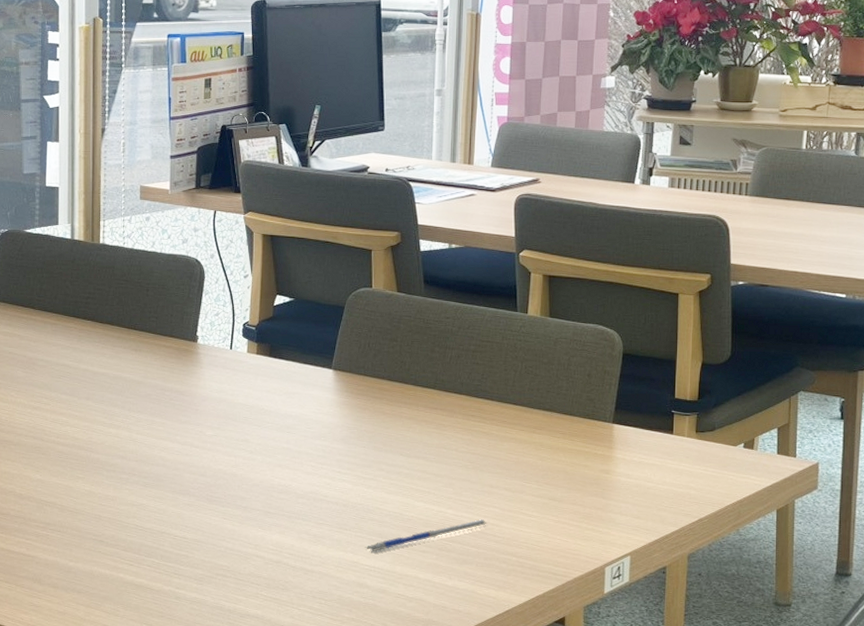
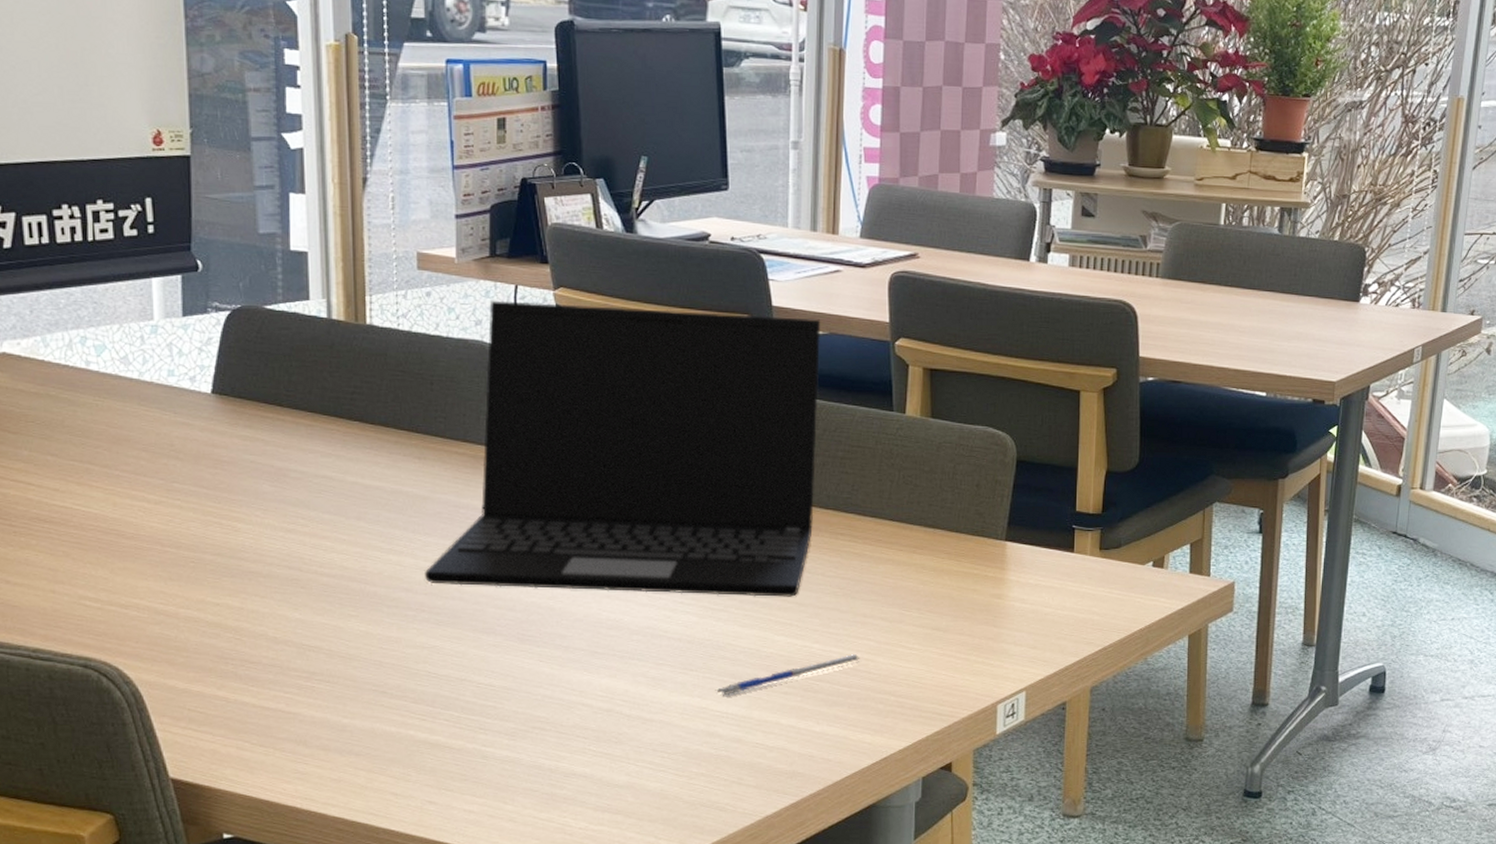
laptop: none [137,223,458,469] -> present [425,300,821,597]

